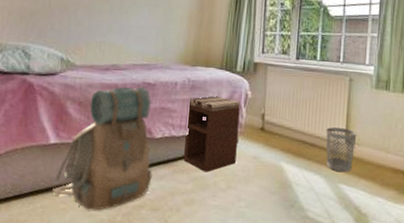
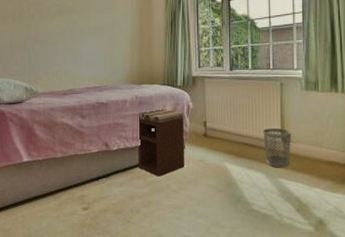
backpack: present [51,86,152,211] -> none [29,106,113,216]

